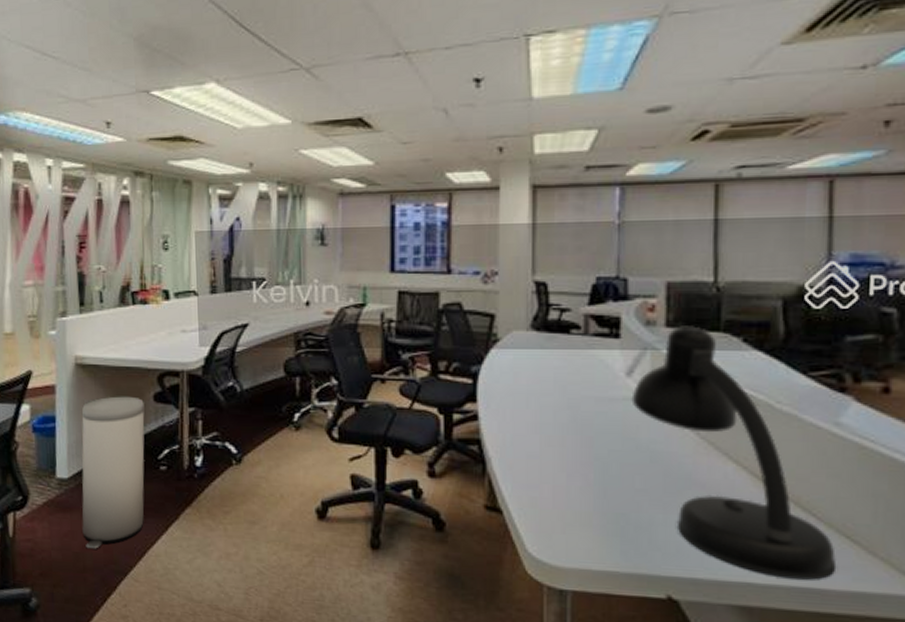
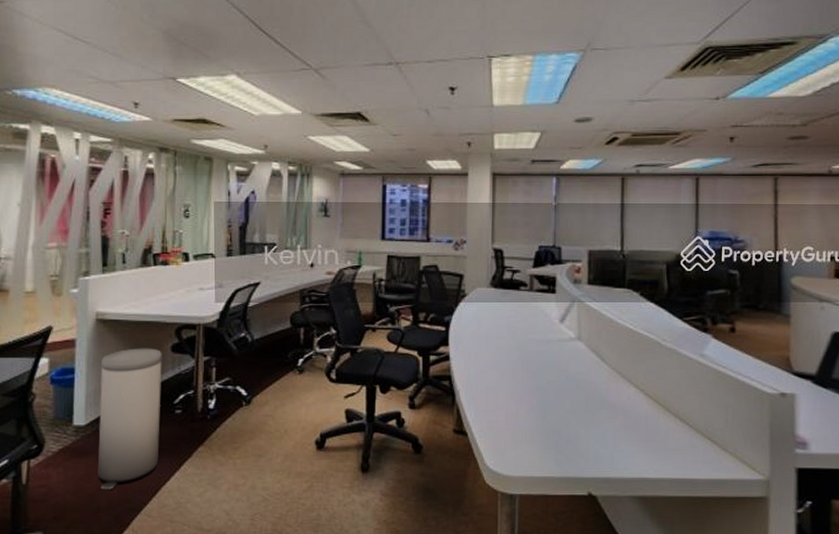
desk lamp: present [631,326,837,580] -> none [563,283,702,473]

